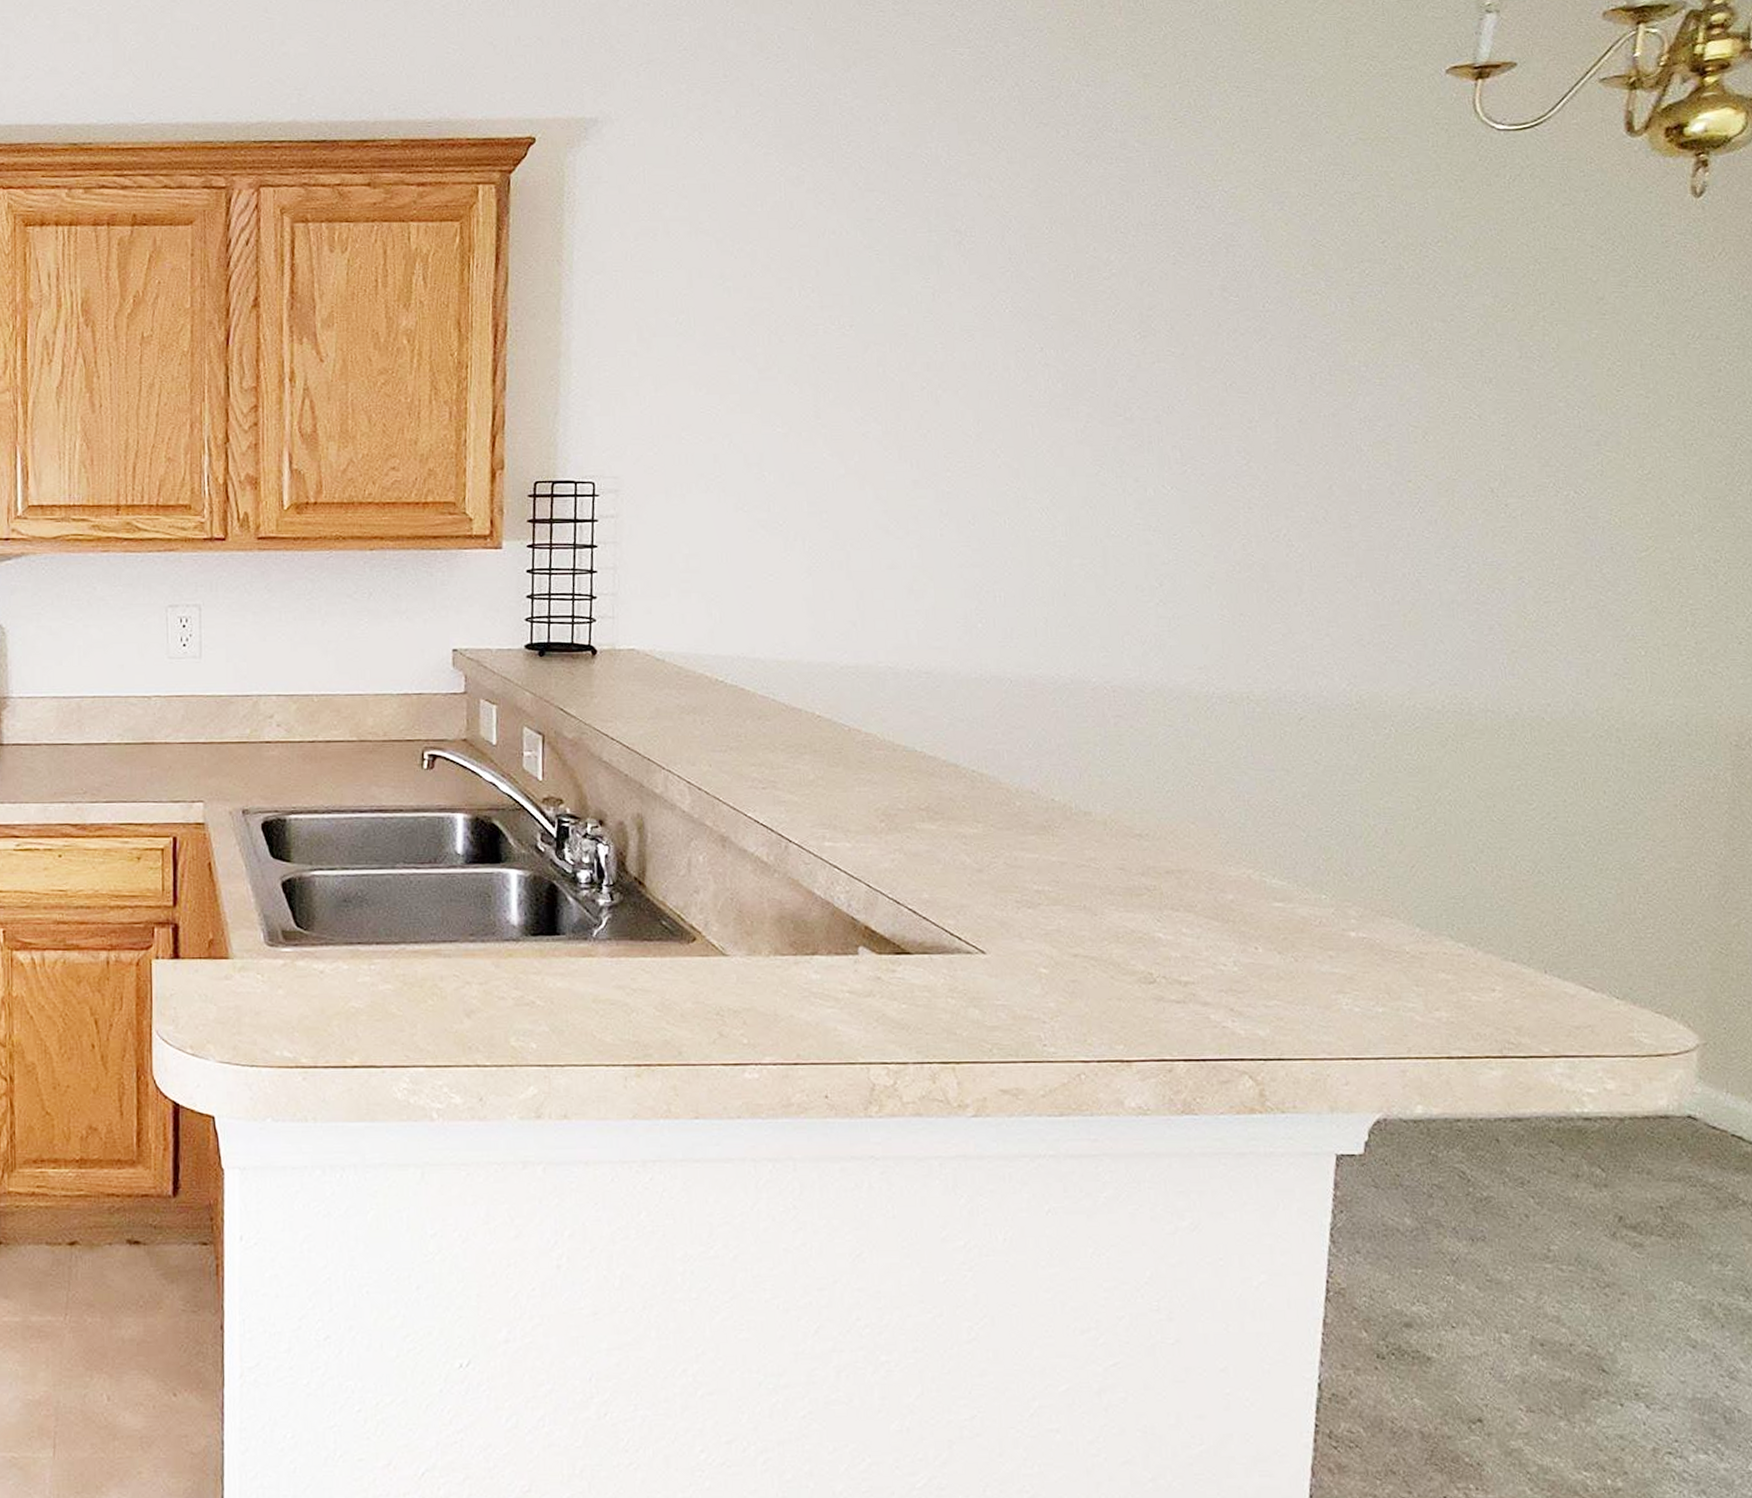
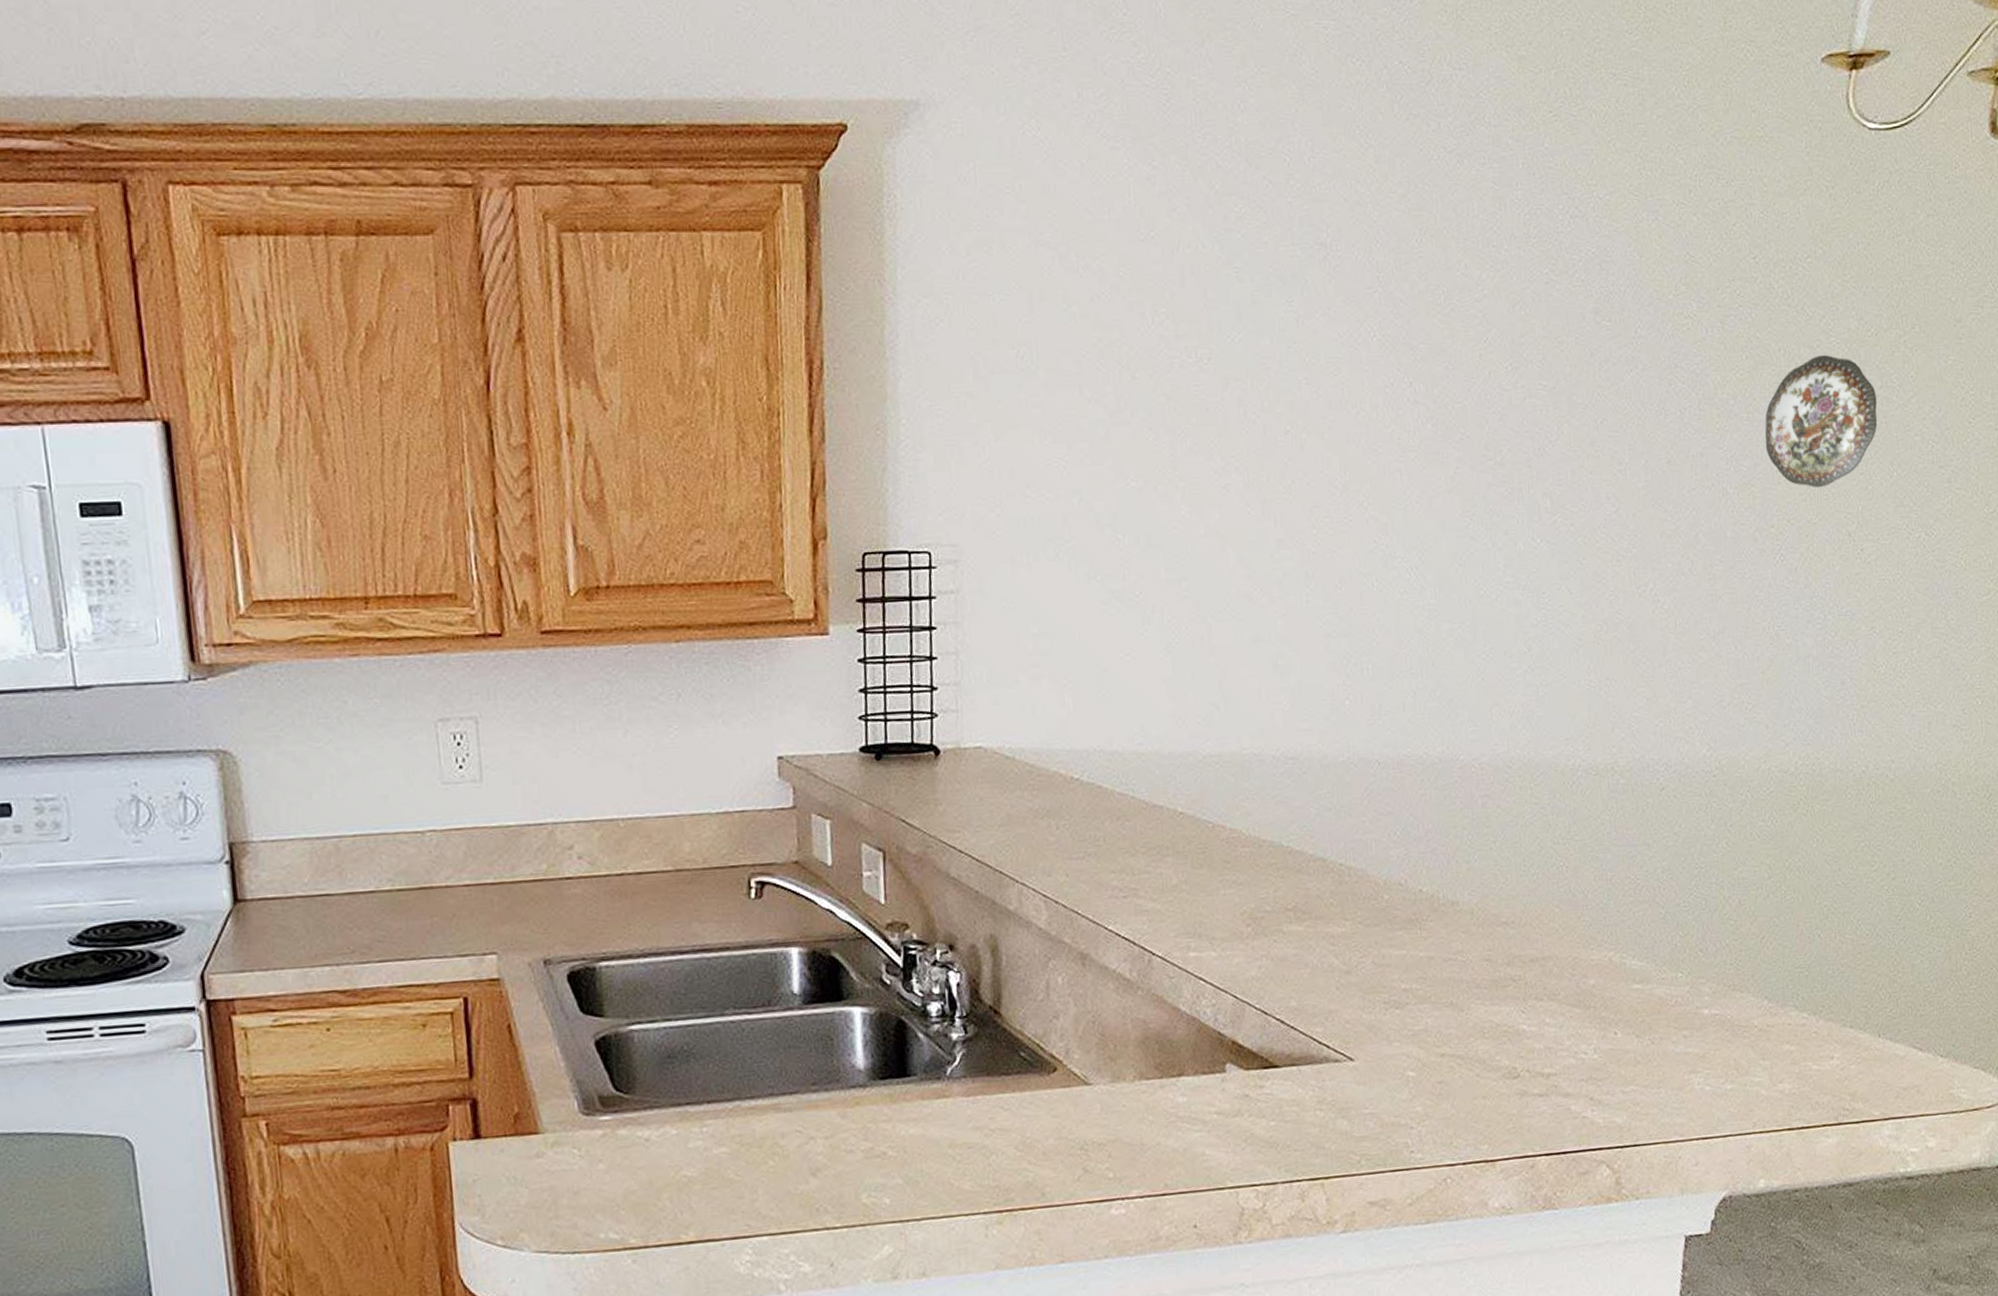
decorative plate: none [1398,328,1518,448] -> present [1765,355,1878,488]

